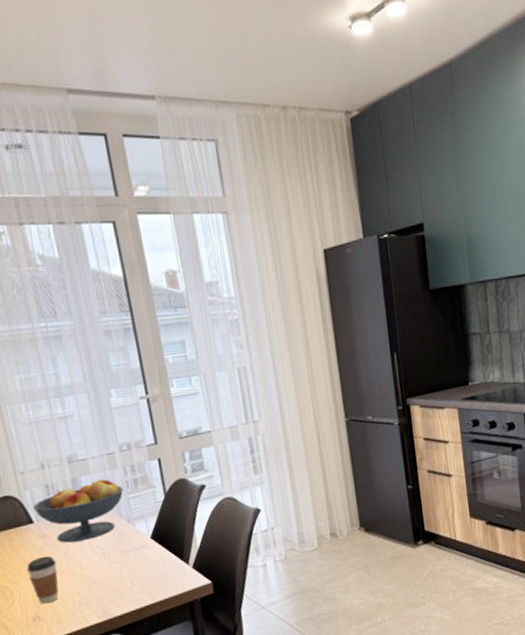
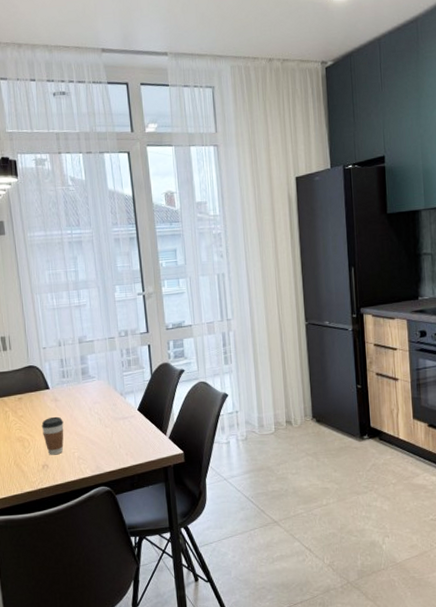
fruit bowl: present [33,479,124,543] -> none [50,358,120,407]

